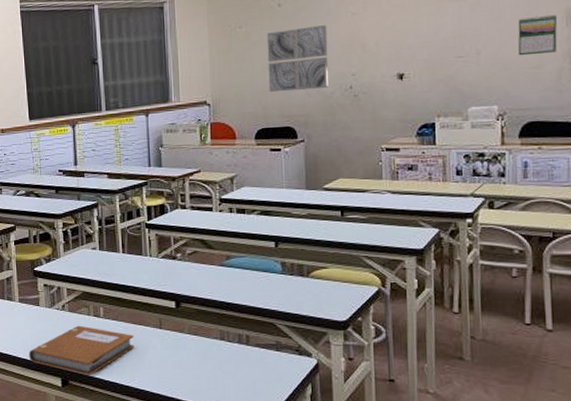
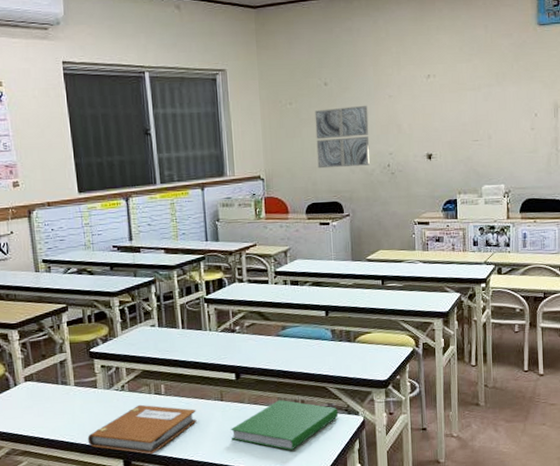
hardcover book: none [168,332,288,388] -> present [230,399,339,451]
calendar: present [518,14,558,56] -> none [519,106,548,142]

